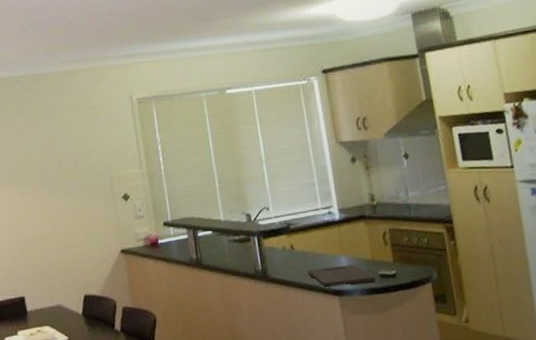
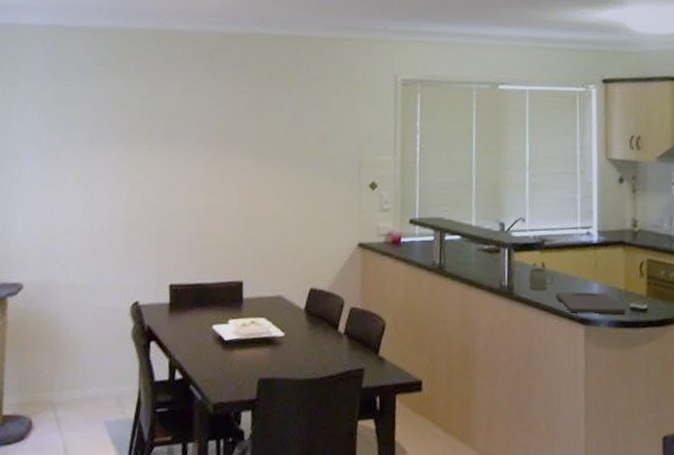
mug: none [279,250,304,271] -> present [528,267,554,291]

